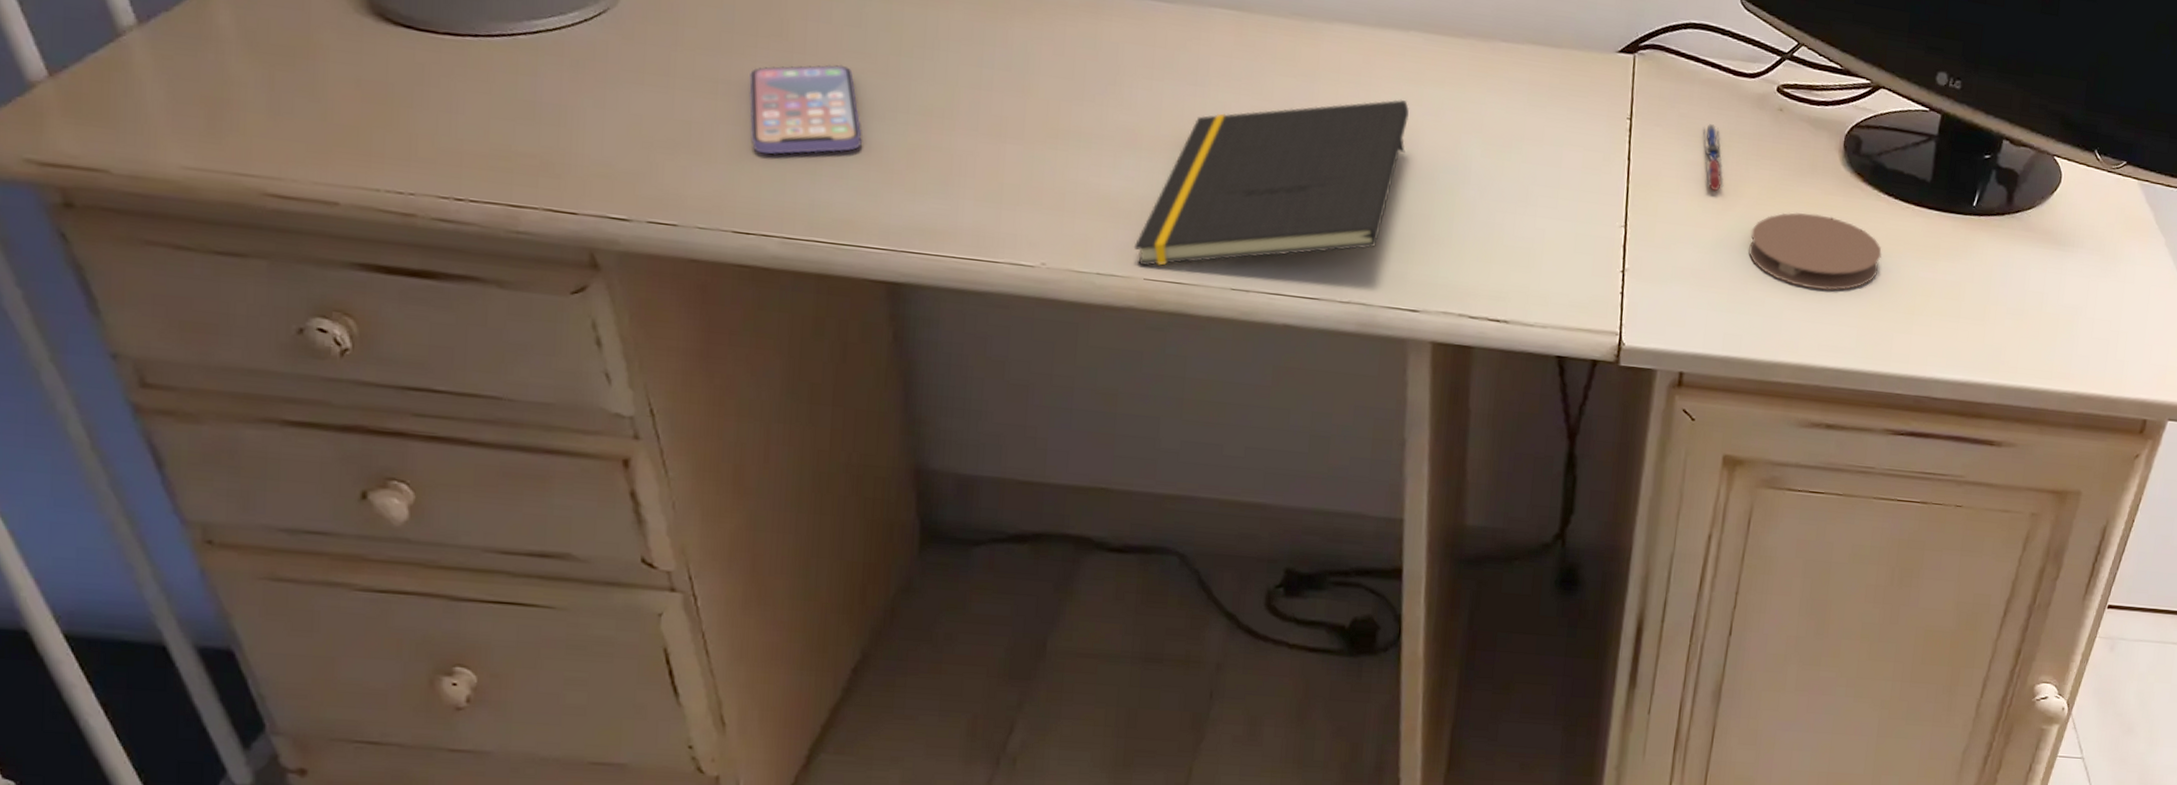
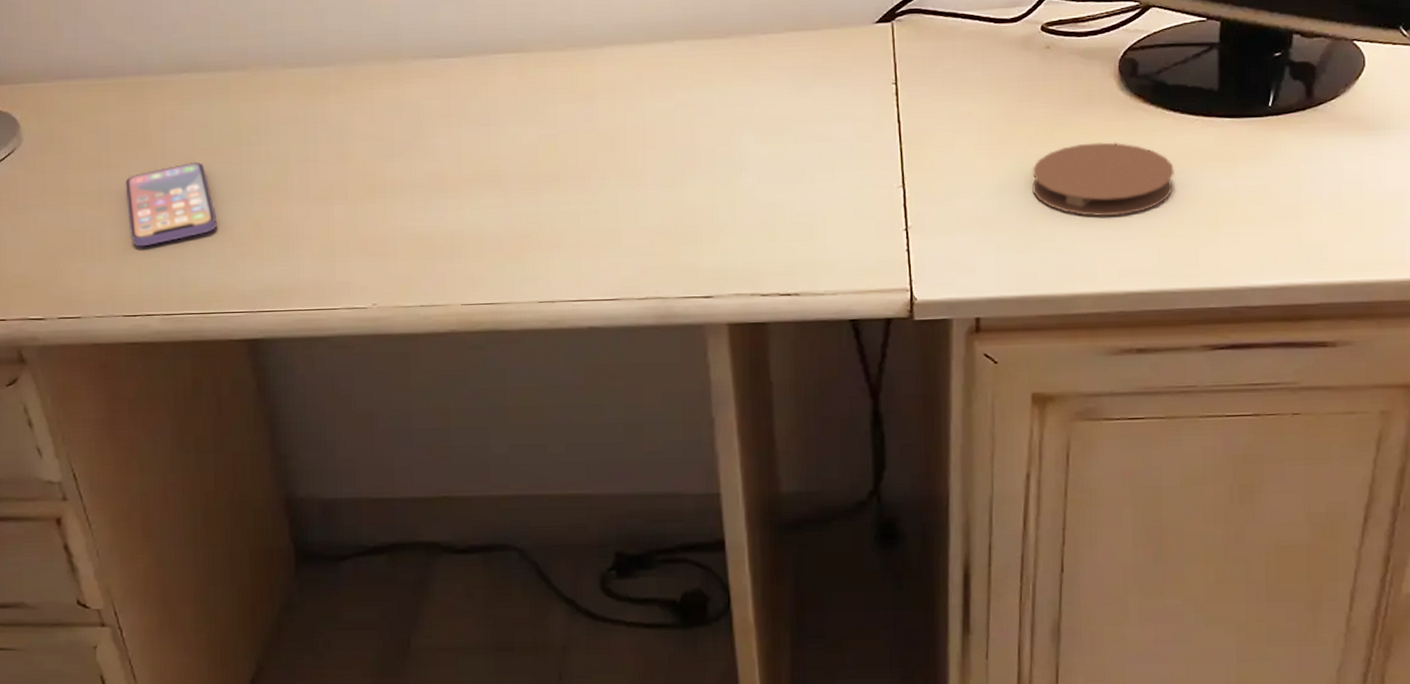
notepad: present [1133,99,1409,267] -> none [449,104,683,294]
pen: present [1703,124,1724,191] -> none [970,74,998,137]

